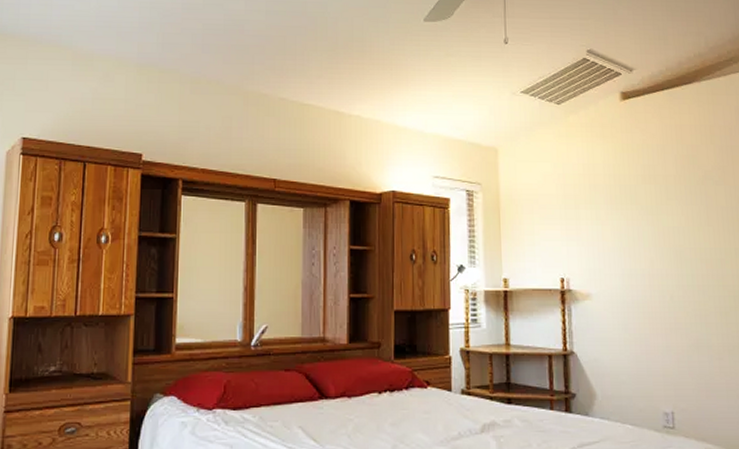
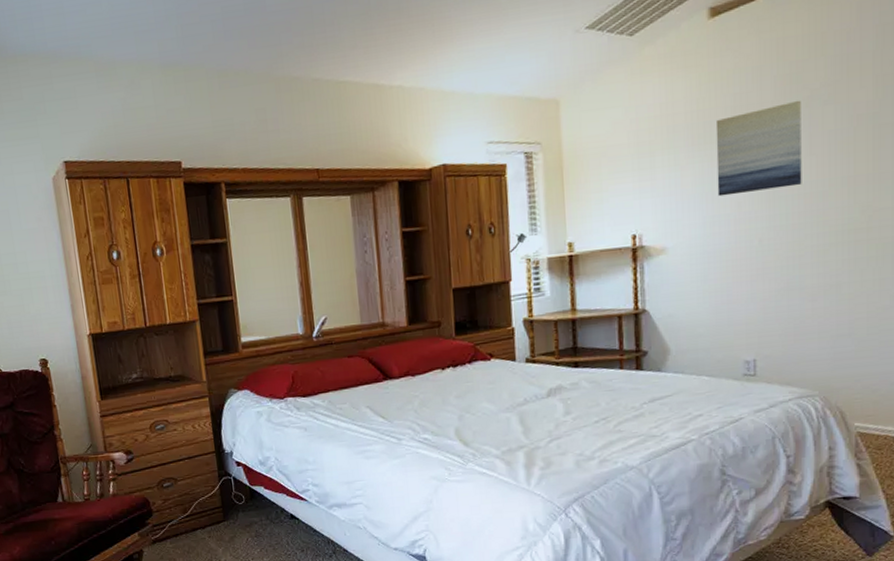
wall art: none [629,178,703,252] -> present [715,100,802,197]

